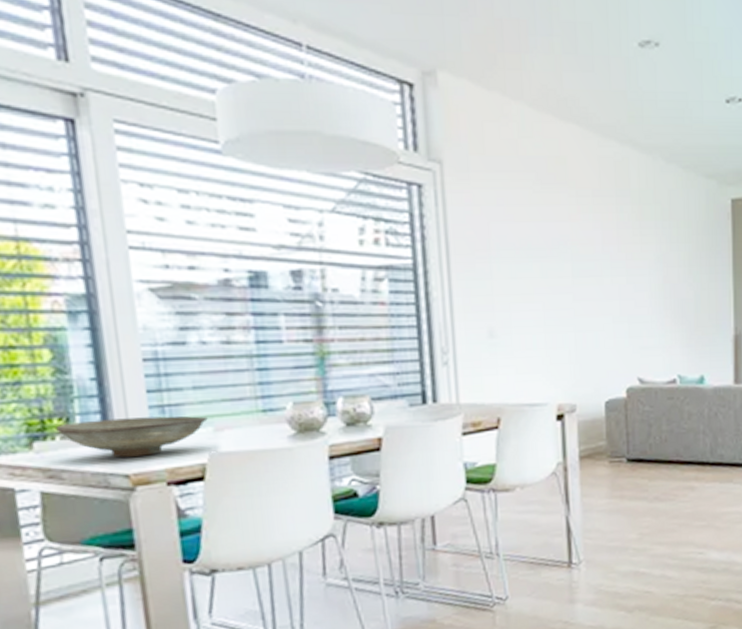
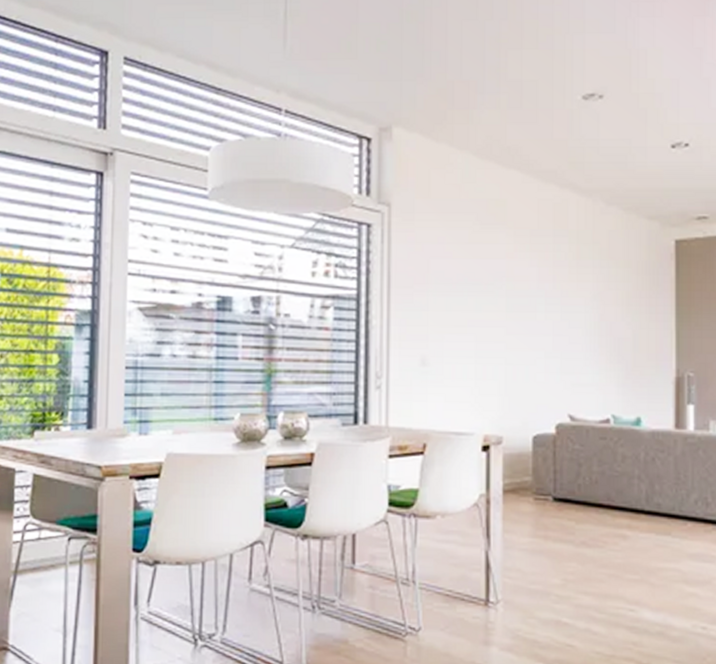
decorative bowl: present [56,415,208,458] -> none [53,416,169,452]

